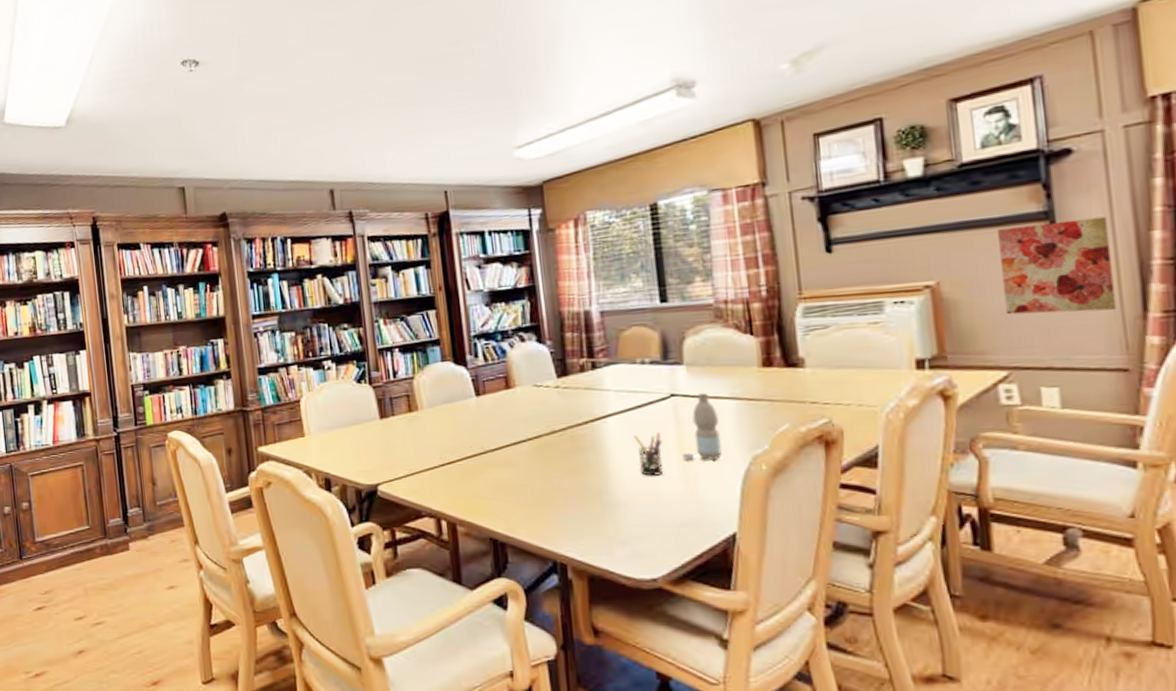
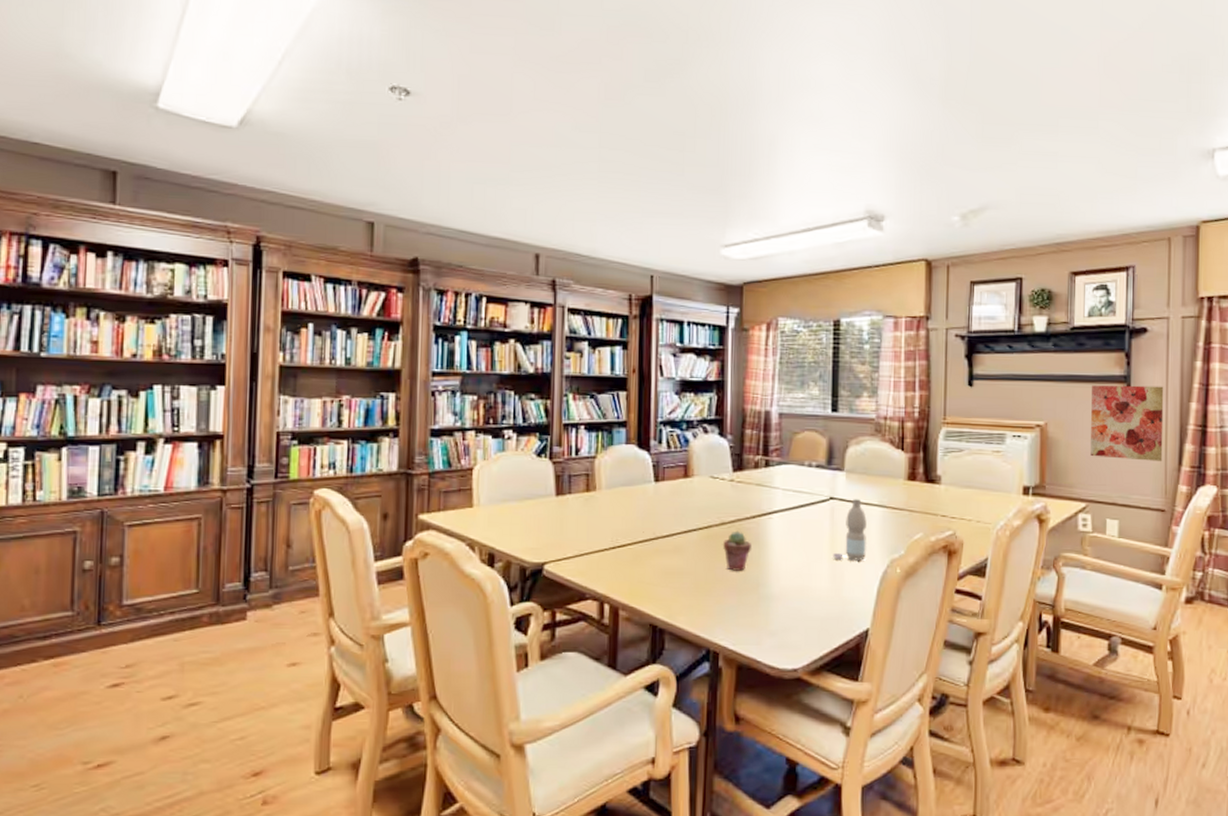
potted succulent: none [555,438,588,480] -> present [722,530,751,571]
pen holder: present [634,432,664,476] -> none [794,532,818,572]

